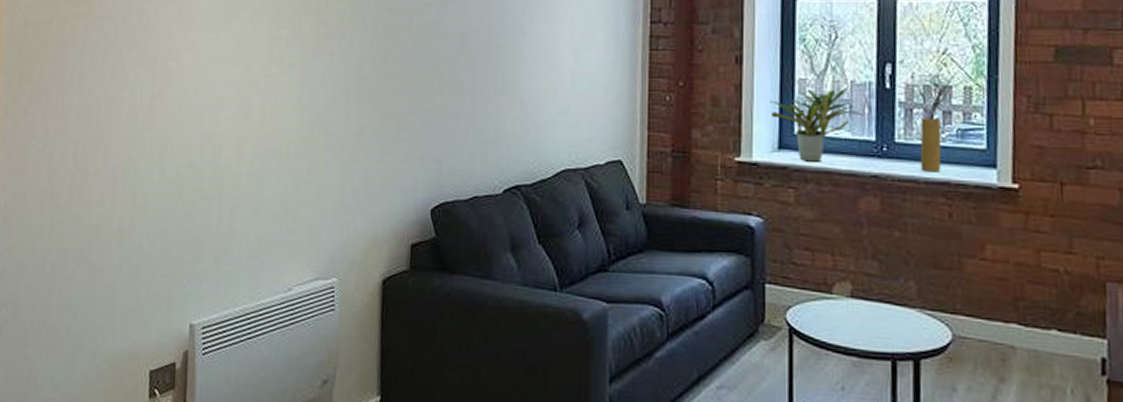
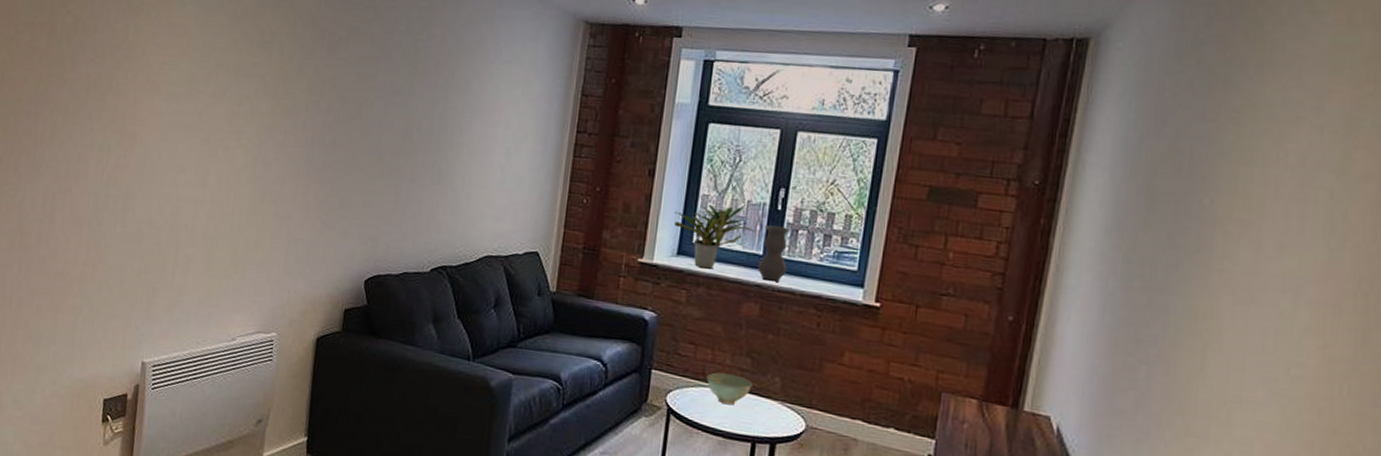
bowl: none [830,281,883,318] -> present [706,372,753,405]
vase: none [872,106,905,171] -> present [757,225,791,283]
vase: present [917,74,954,172] -> none [798,200,838,287]

